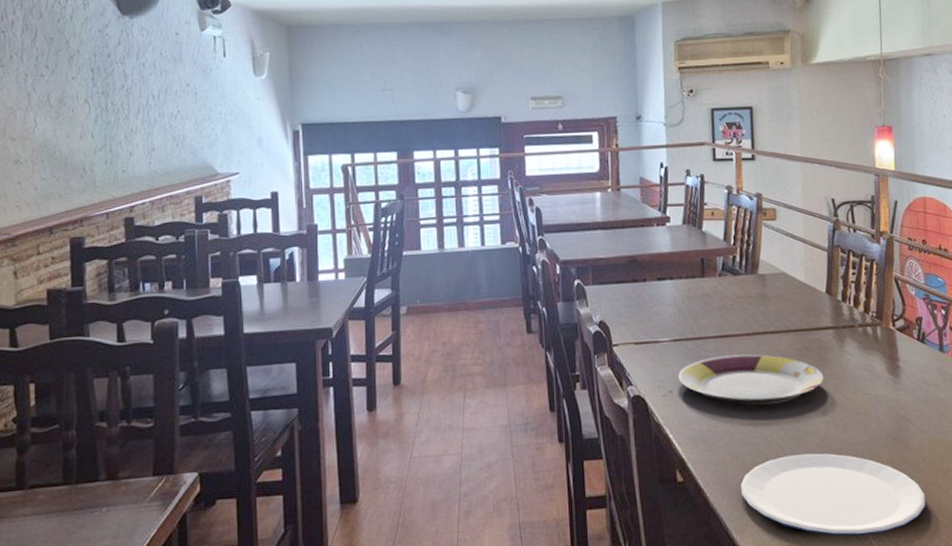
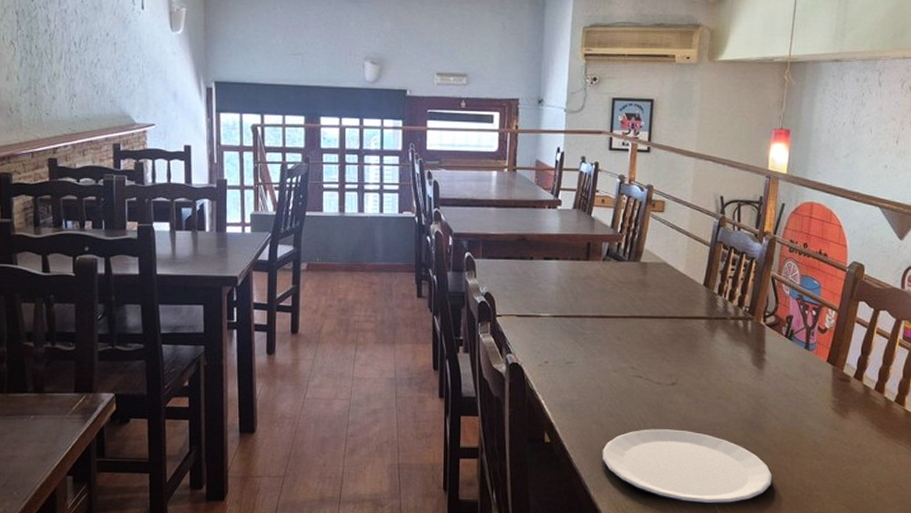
plate: present [678,354,824,405] -> none [555,334,692,382]

